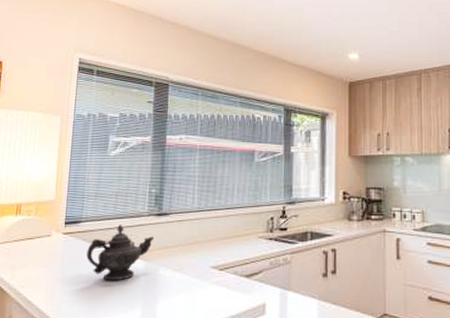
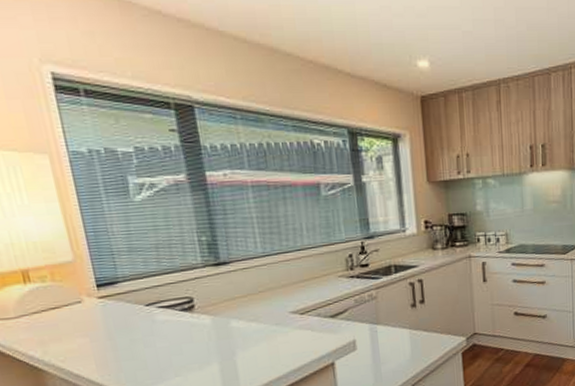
teapot: present [86,224,155,281] -> none [135,280,217,342]

